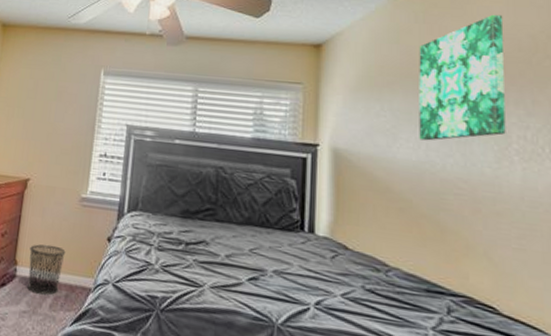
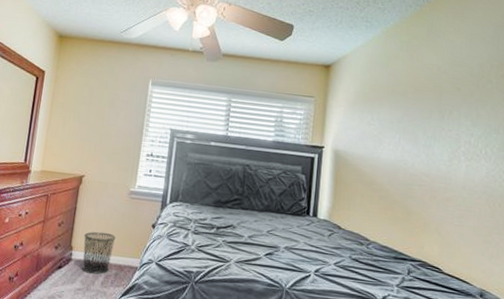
wall art: present [419,14,506,141] -> none [397,47,463,145]

